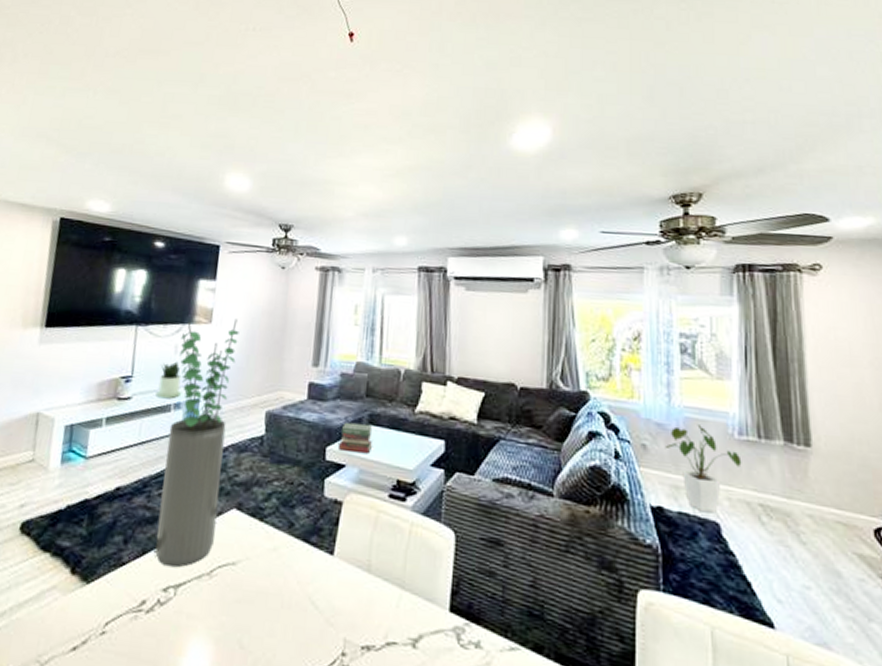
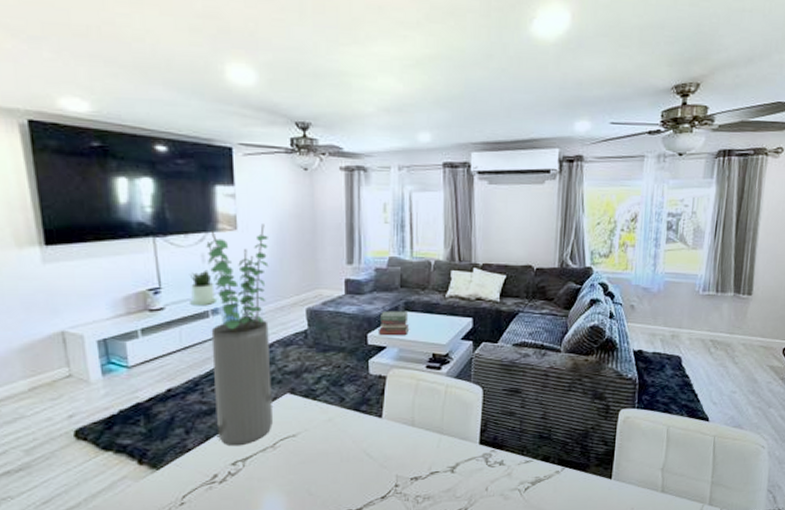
house plant: present [664,425,742,513] -> none [648,286,703,351]

